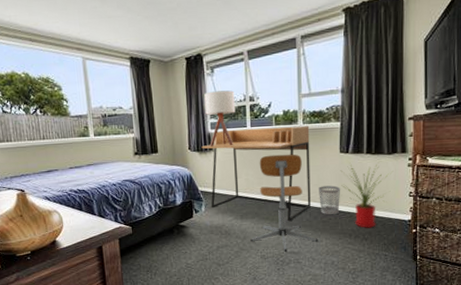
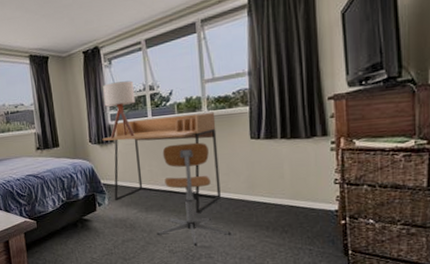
wastebasket: present [319,185,341,215] -> none [229,174,254,206]
house plant: present [340,162,394,228] -> none [252,149,314,220]

